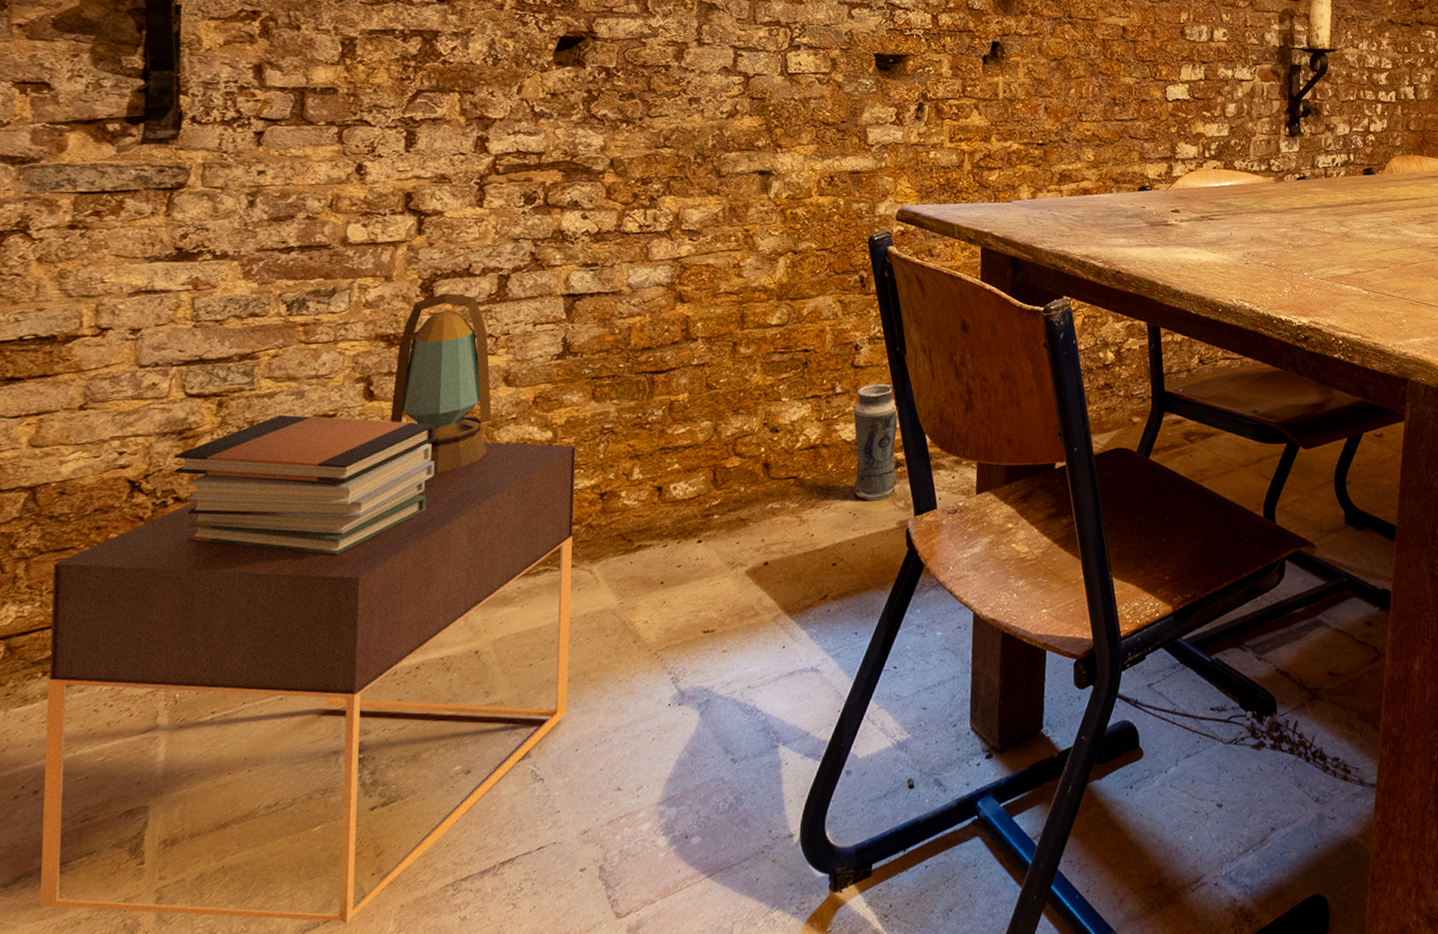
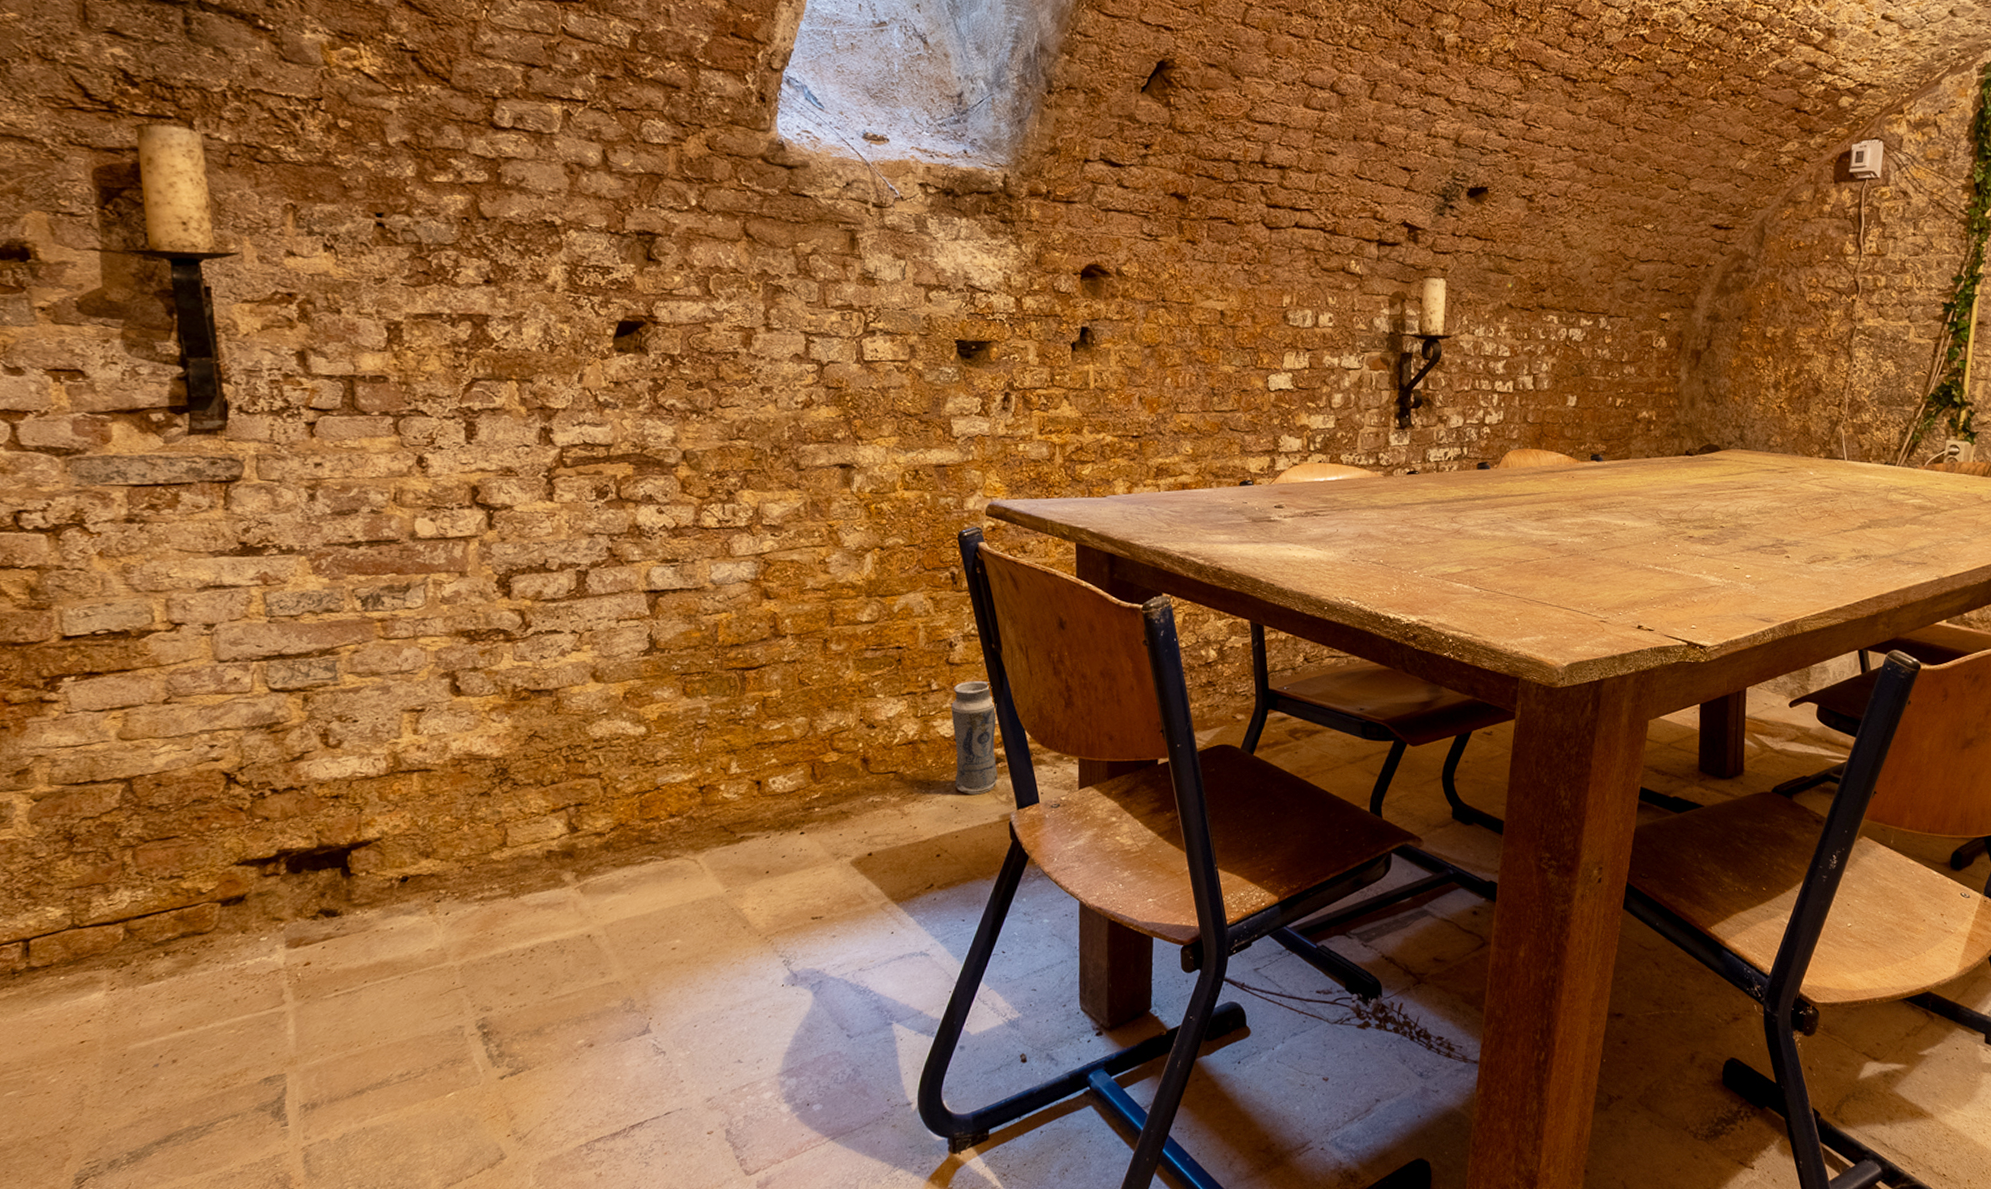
nightstand: present [40,442,577,924] -> none [160,737,683,1179]
book stack: present [174,414,436,556] -> none [266,709,530,845]
lantern: present [390,293,492,473] -> none [480,589,583,767]

